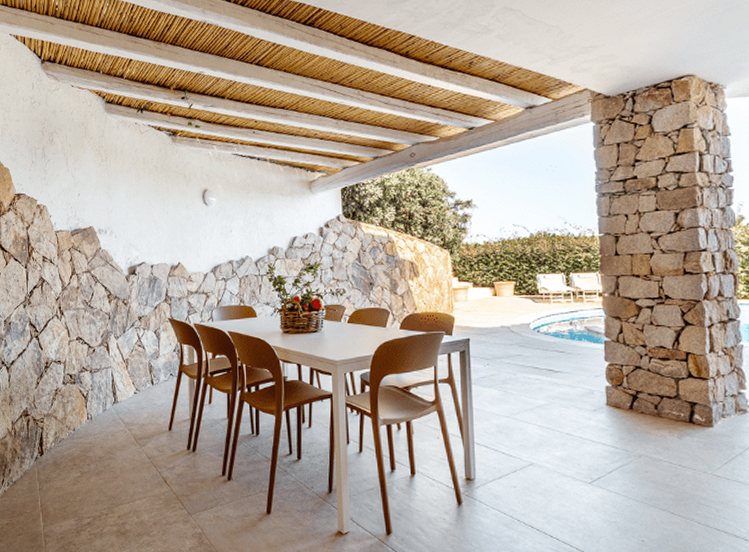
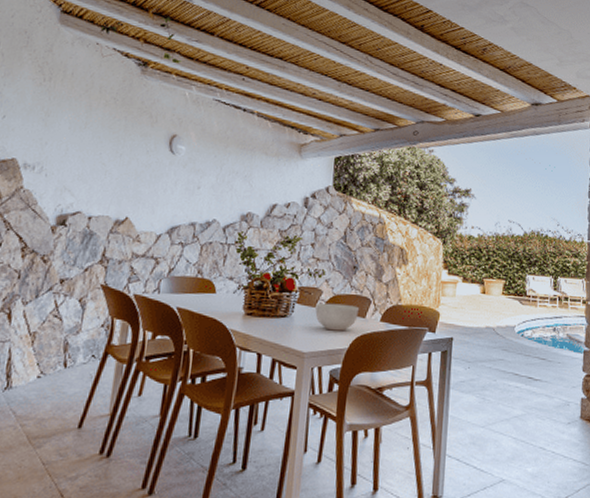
bowl: none [341,317,380,341] -> present [315,302,360,331]

